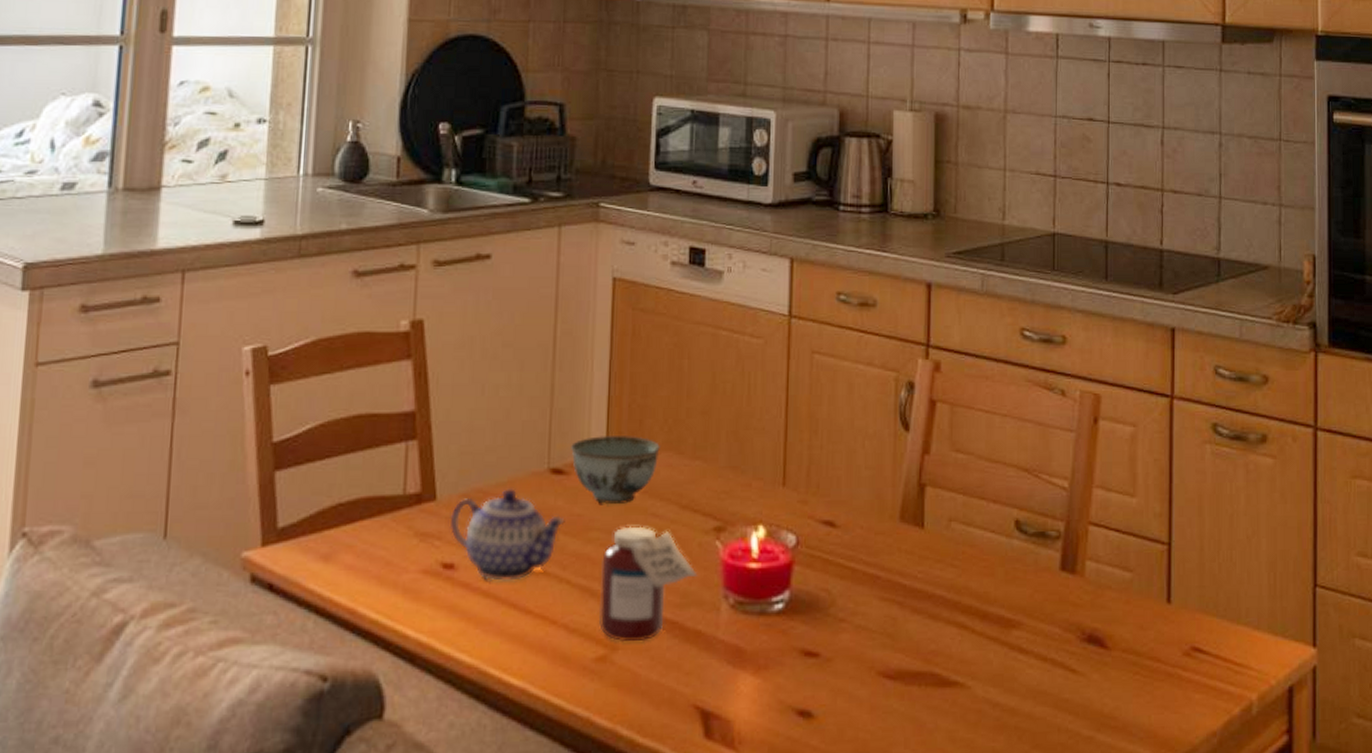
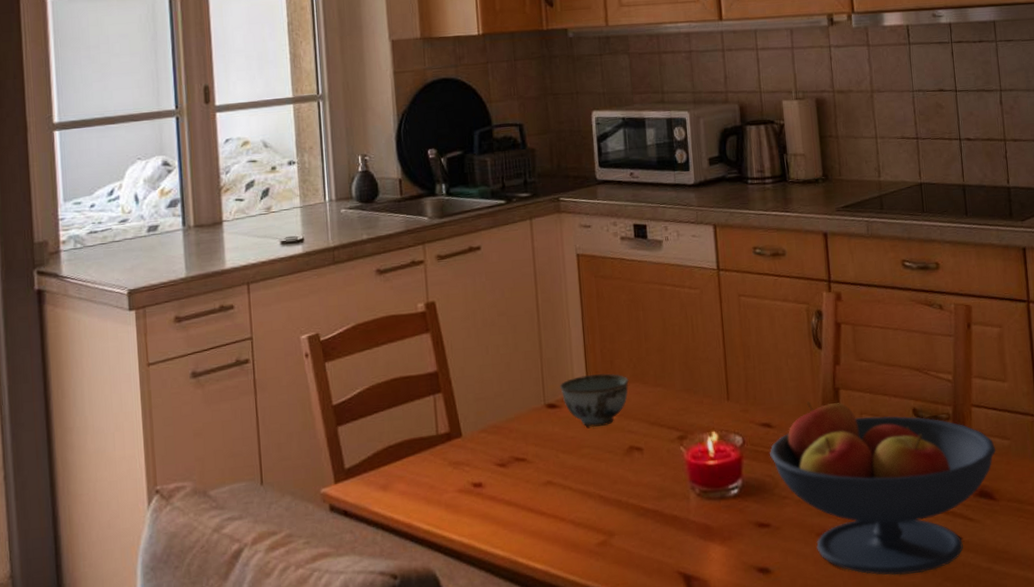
teapot: present [449,488,565,581] -> none [474,422,562,493]
jar: present [599,526,698,643] -> none [594,441,669,530]
fruit bowl: none [829,498,1114,737] -> present [770,401,996,576]

